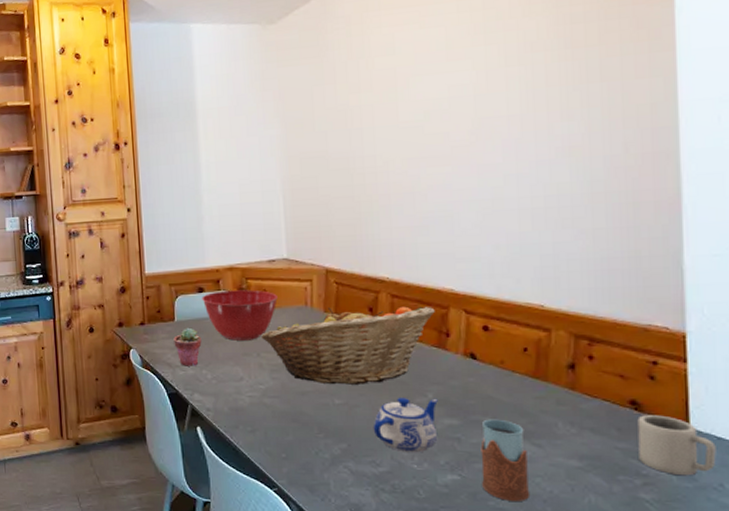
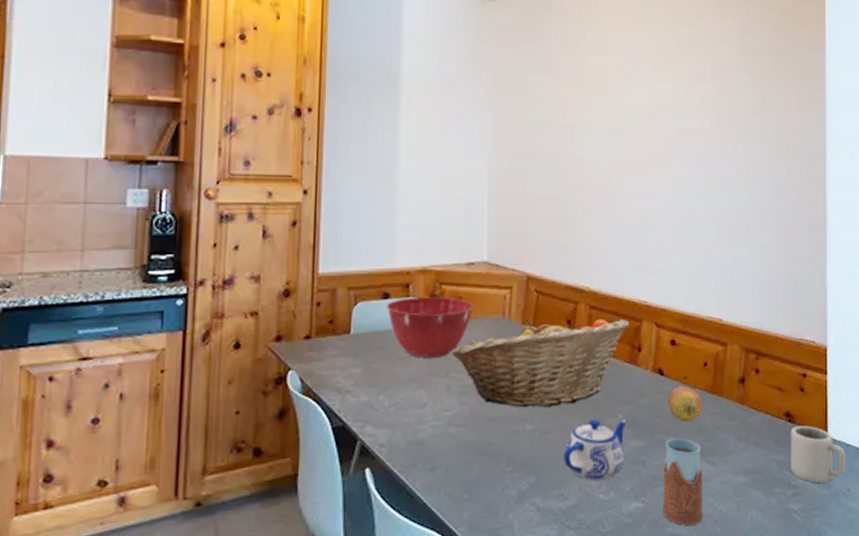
potted succulent: present [174,327,202,366] -> none [346,342,382,391]
apple: none [482,371,524,405] -> present [667,386,703,422]

